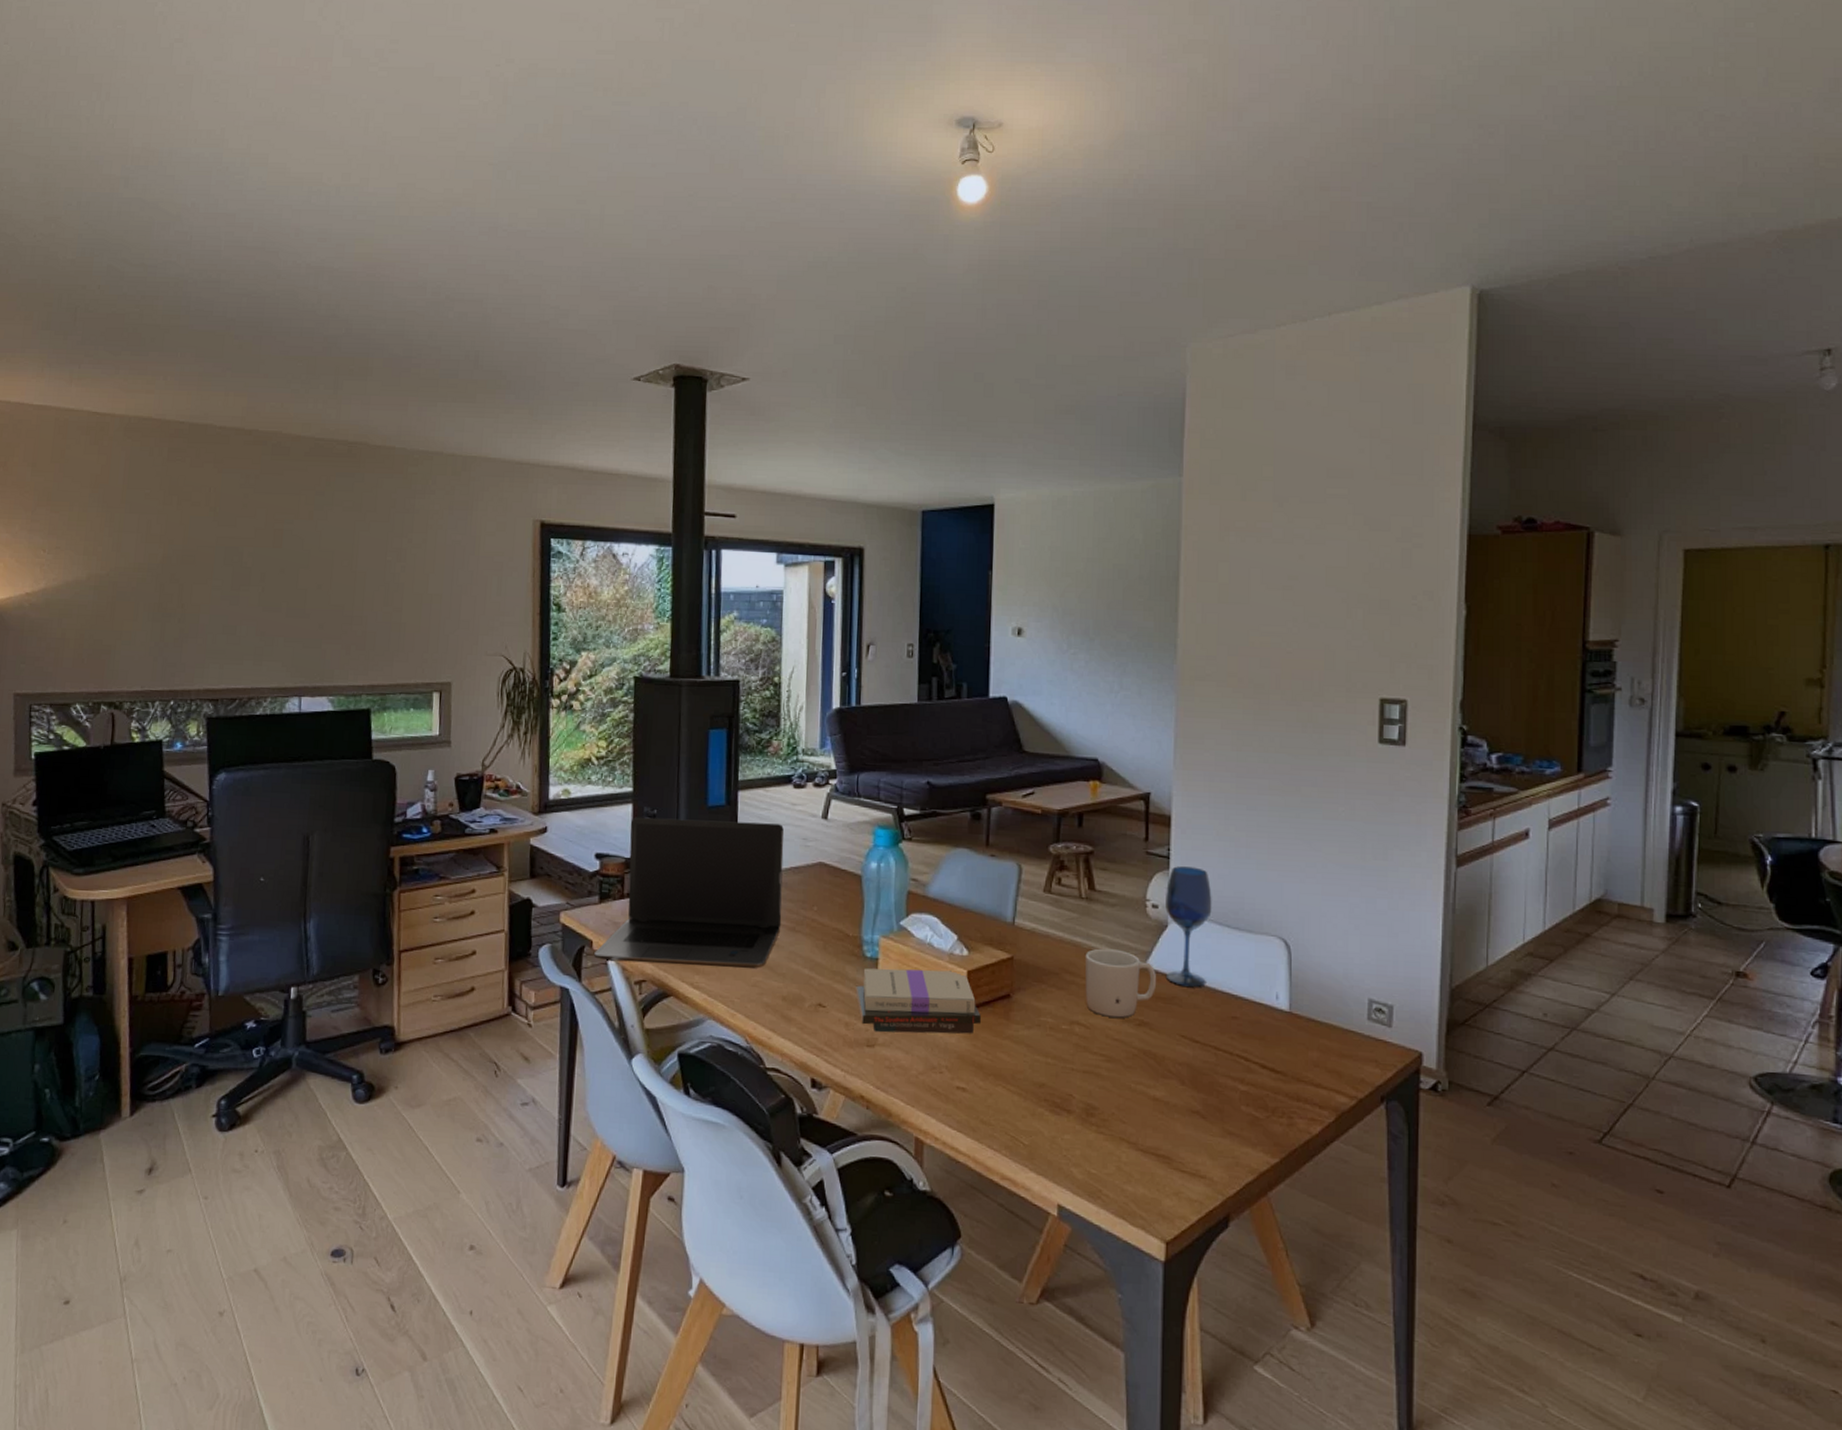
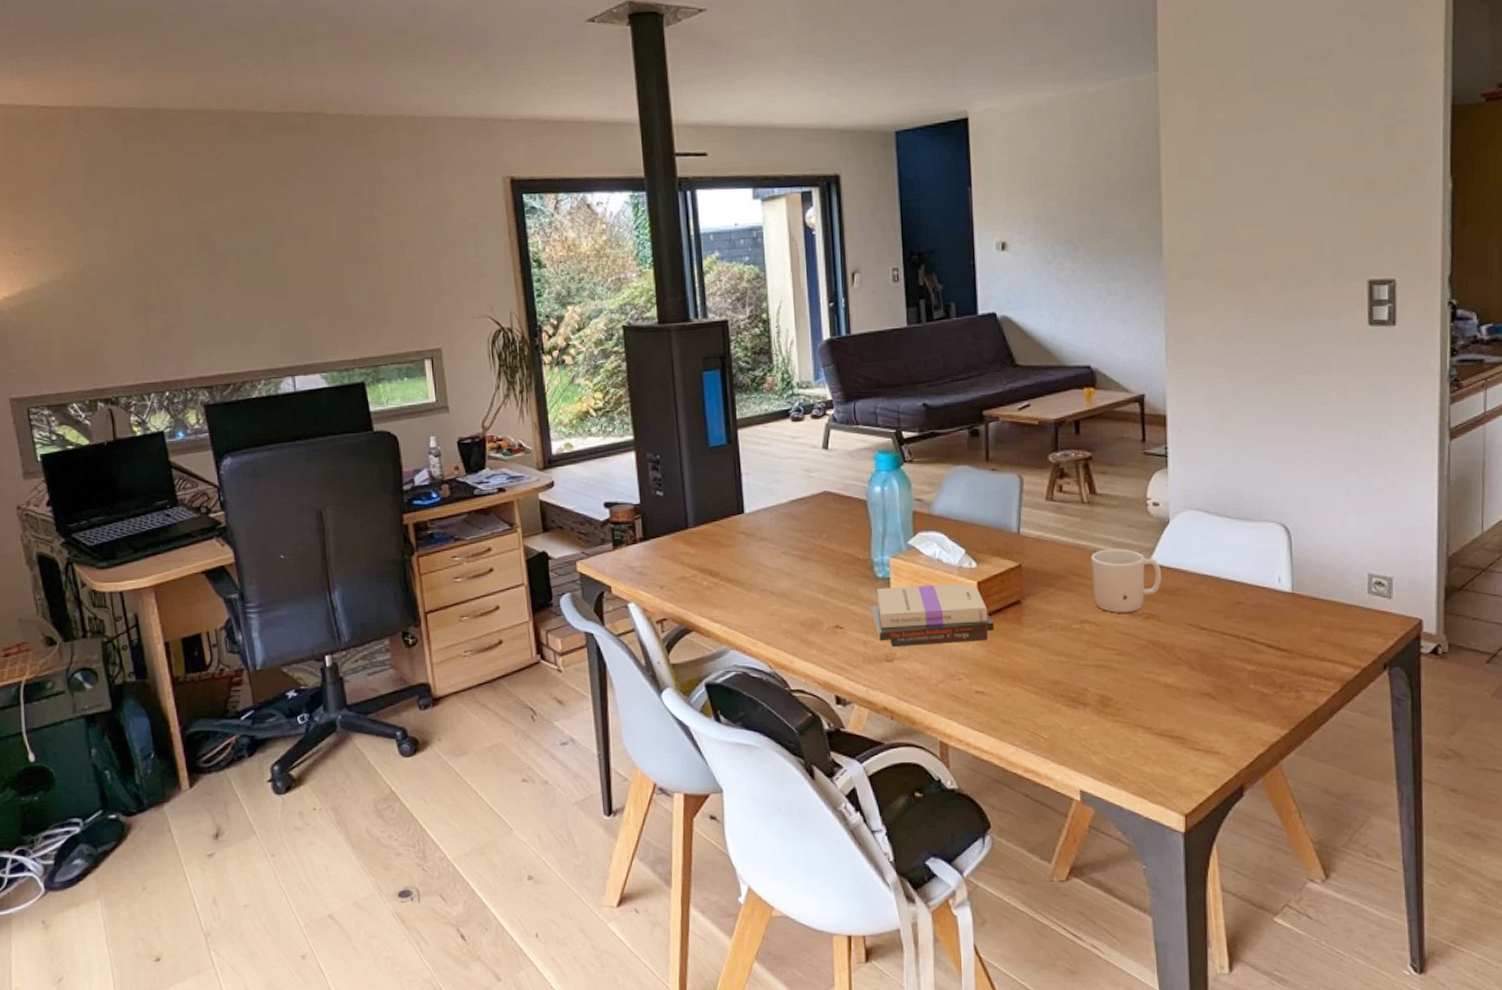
laptop computer: present [594,817,784,968] -> none [614,458,793,604]
wineglass: present [1165,866,1212,987] -> none [1166,463,1212,578]

